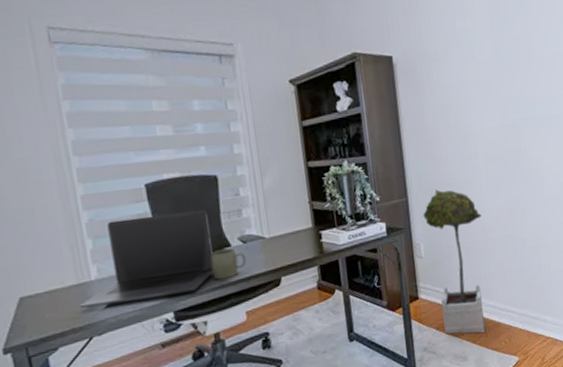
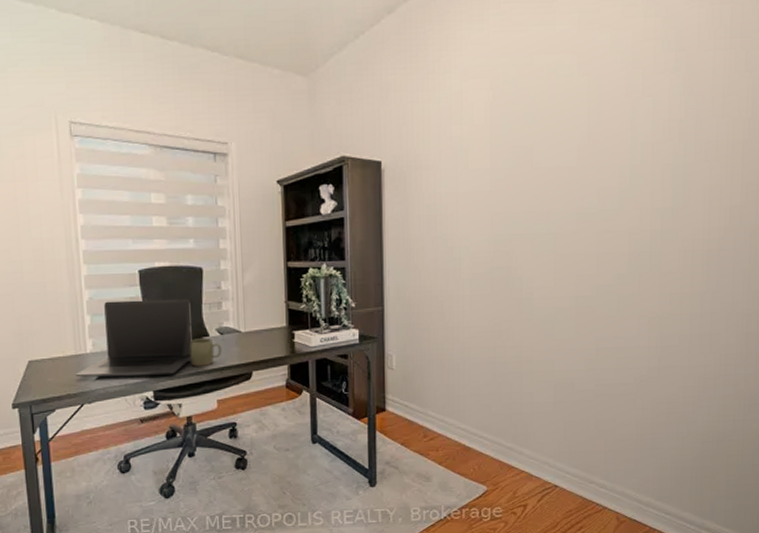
potted tree: present [423,188,486,335] -> none [398,300,461,456]

